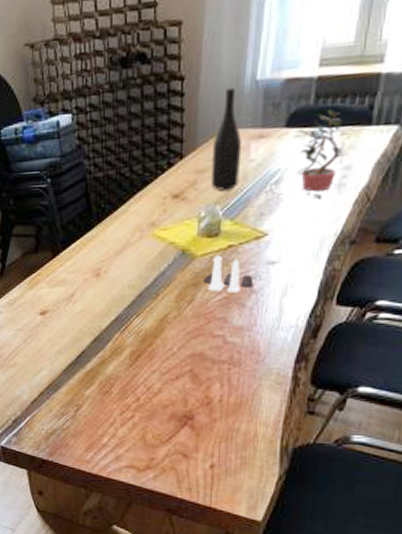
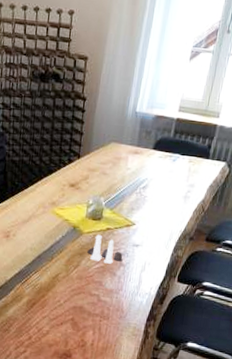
wine bottle: present [210,87,242,191] -> none [98,113,123,188]
potted plant: present [296,108,347,199] -> none [157,142,192,204]

